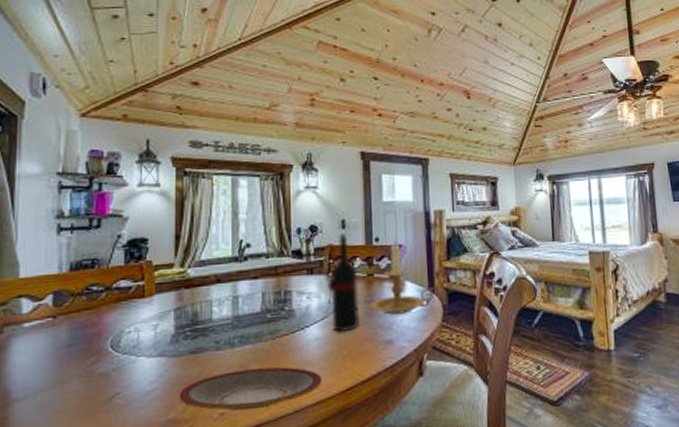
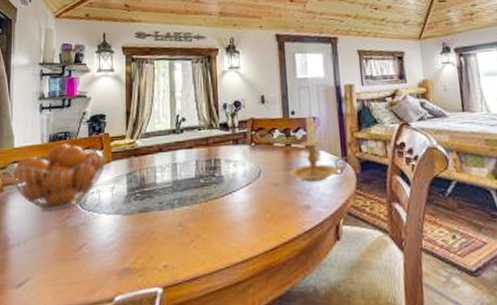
fruit basket: none [13,272,148,357] -> present [10,143,106,212]
plate: present [179,367,322,411] -> none [131,226,249,264]
wine bottle: present [325,232,360,333] -> none [249,107,281,197]

